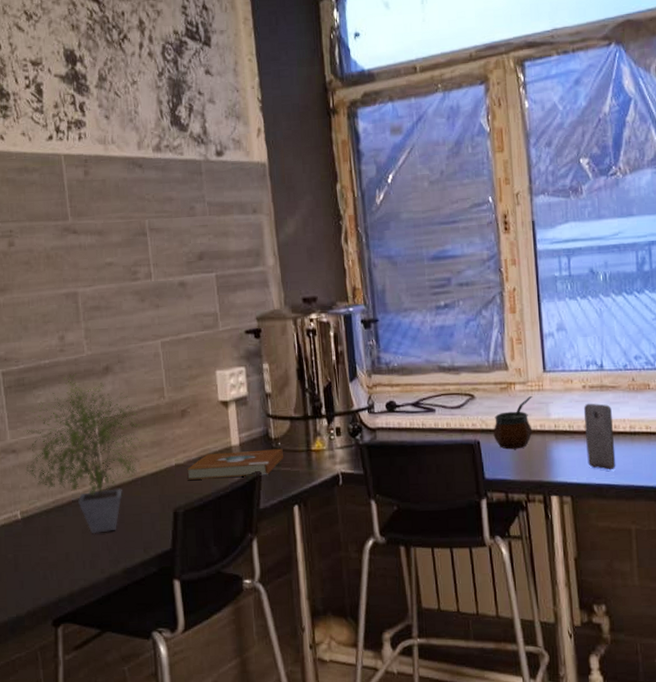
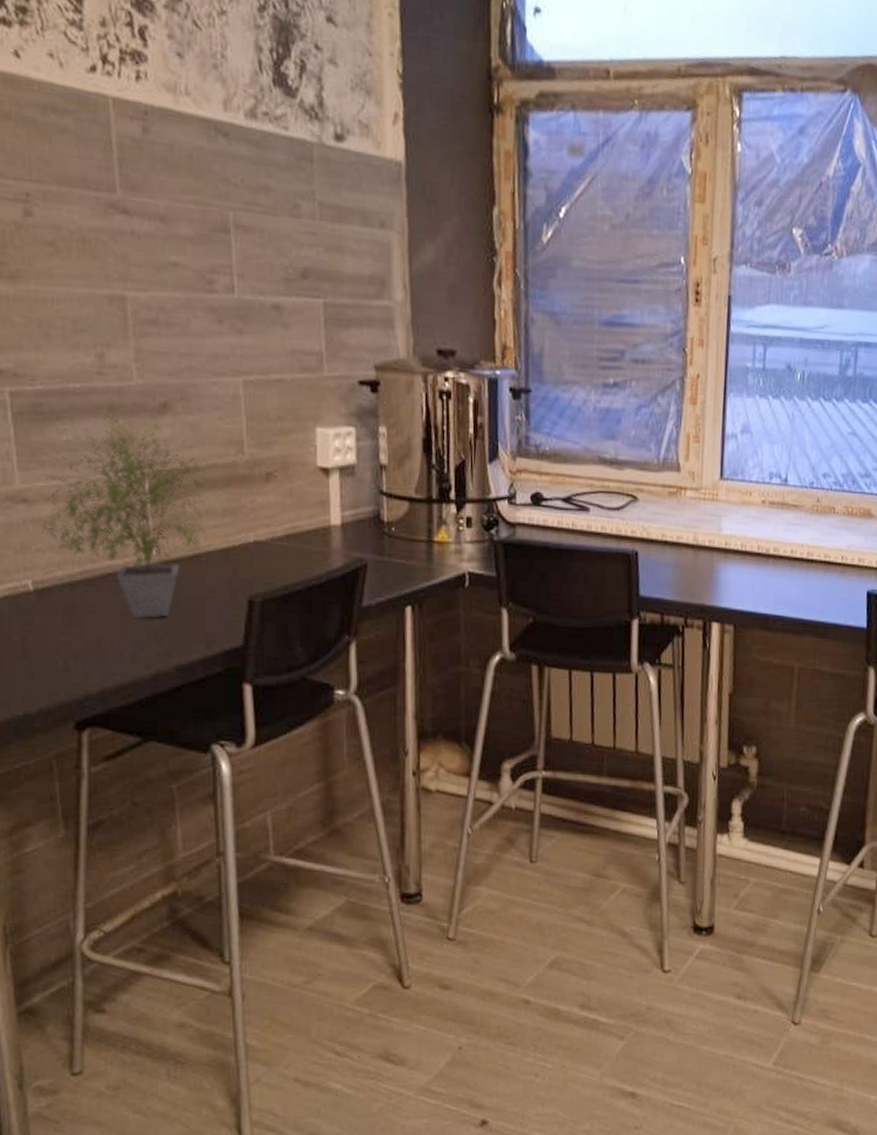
book: present [187,449,284,480] -> none [269,531,398,566]
gourd: present [493,395,533,450] -> none [654,505,705,566]
smartphone: present [583,403,616,471] -> none [756,521,791,600]

